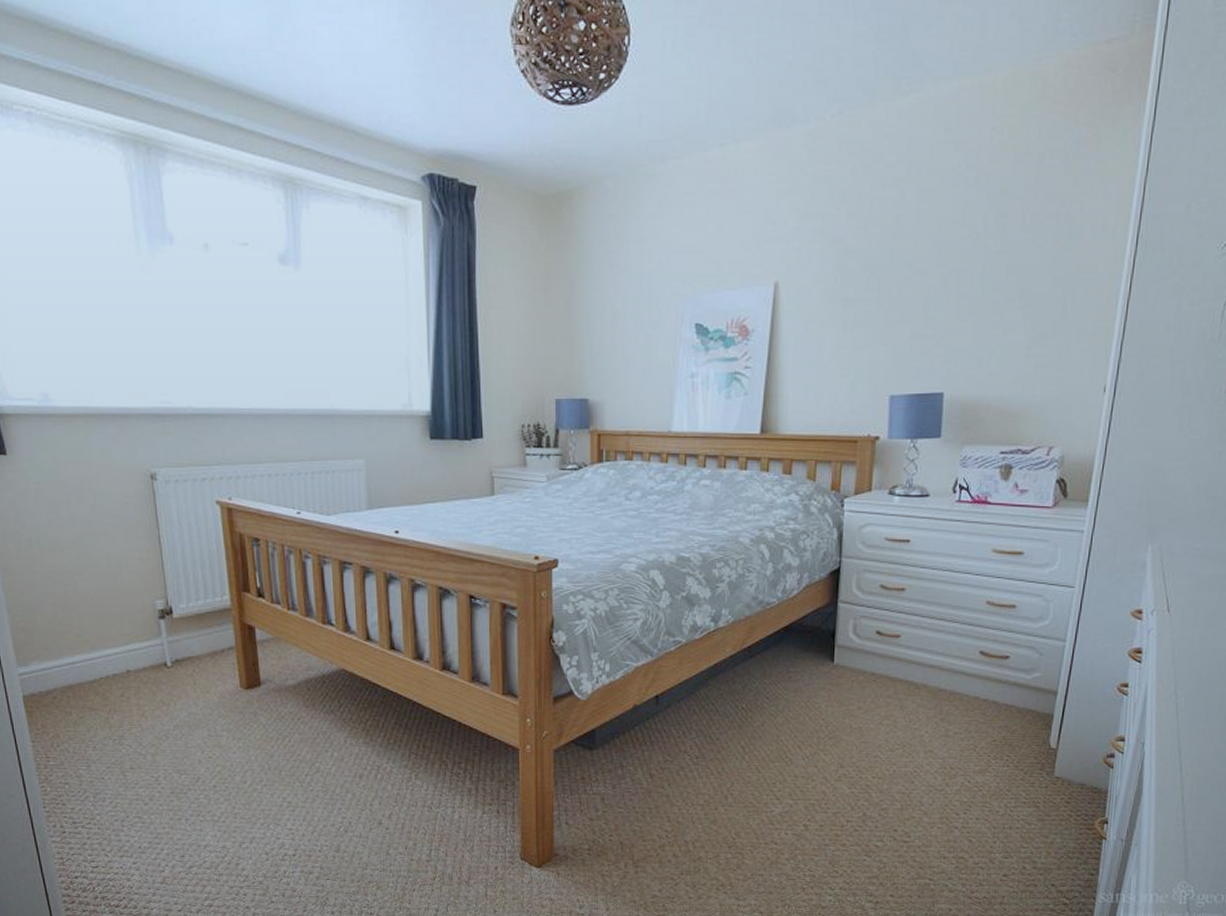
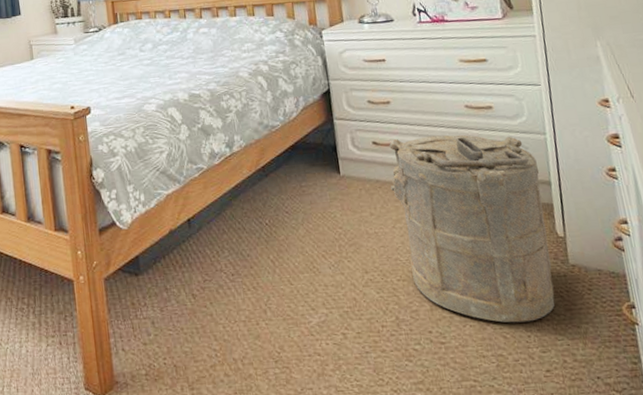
laundry hamper: none [885,631,1049,828] -> present [389,134,555,323]

